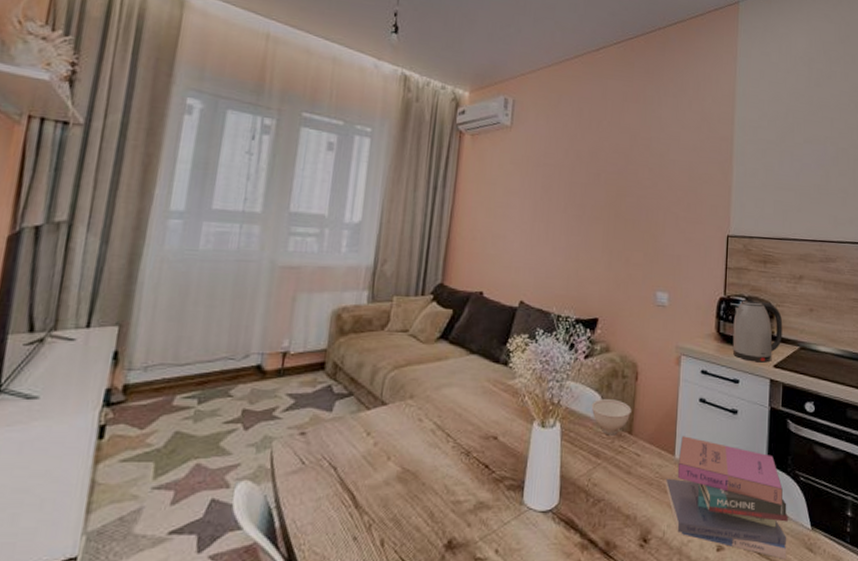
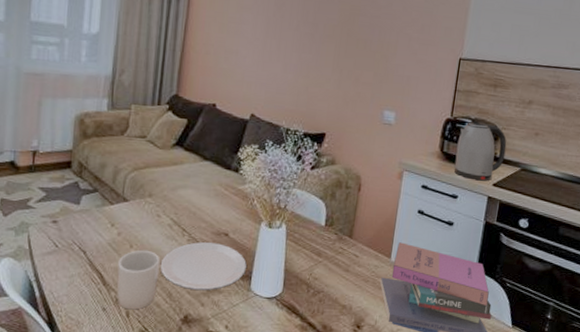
mug: none [370,461,422,537] -> present [116,249,160,310]
plate: none [420,447,519,508] -> present [160,241,247,291]
bowl: present [591,399,632,436] -> none [315,206,353,238]

